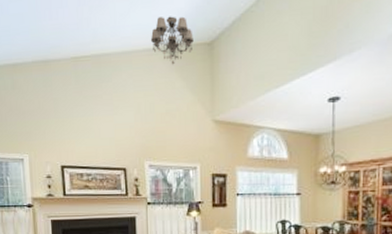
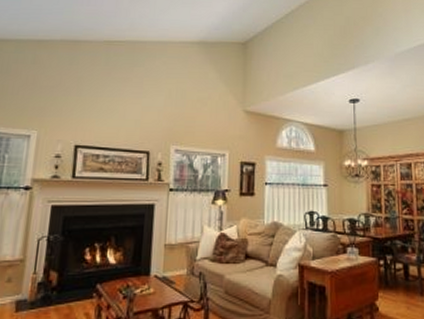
chandelier: present [150,16,194,65] -> none [187,16,229,58]

